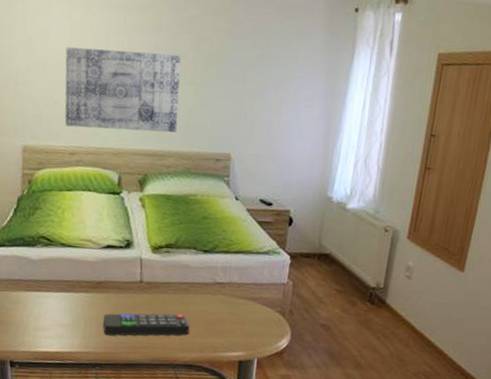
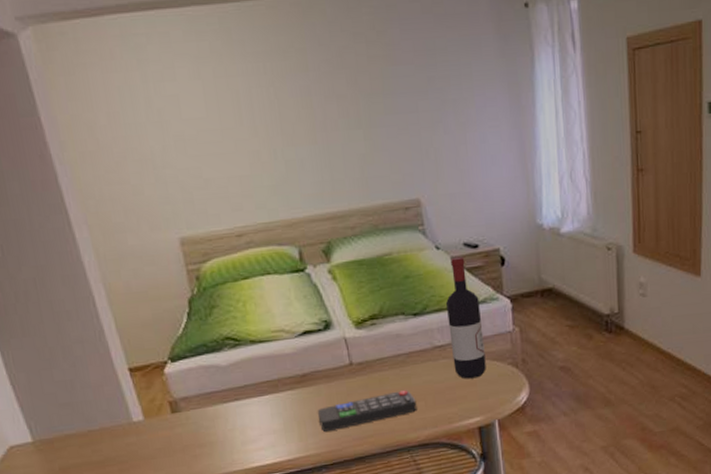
wall art: present [65,47,181,133] -> none [203,96,353,205]
wine bottle: none [228,209,263,318] -> present [445,256,486,379]

